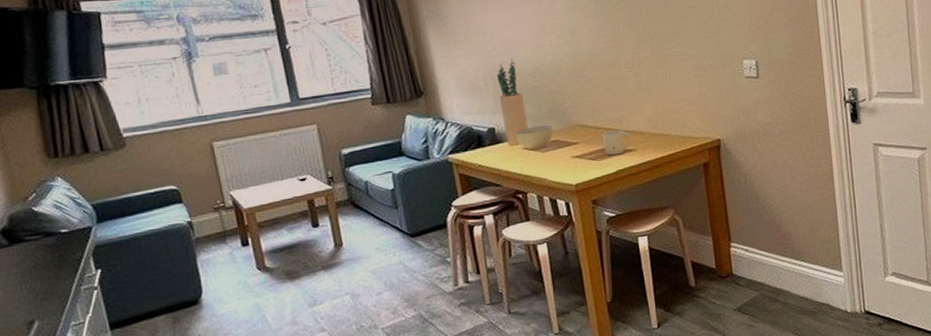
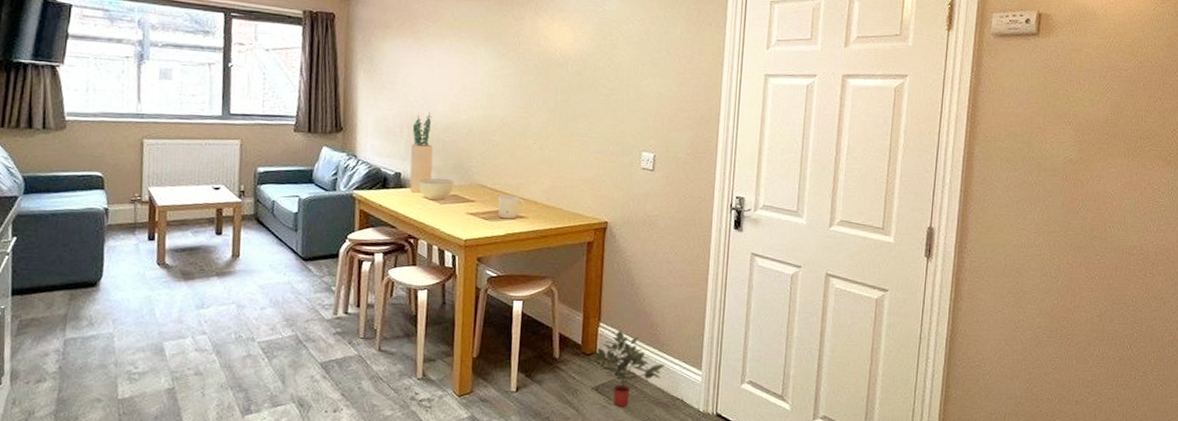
potted plant: none [726,246,804,323] -> present [589,330,665,407]

